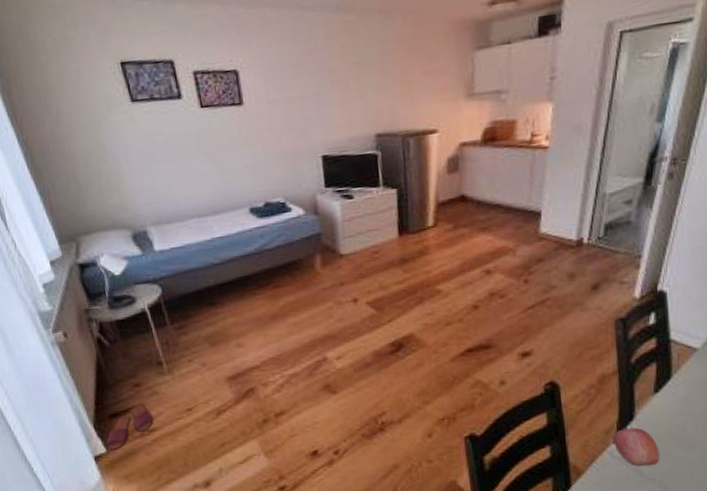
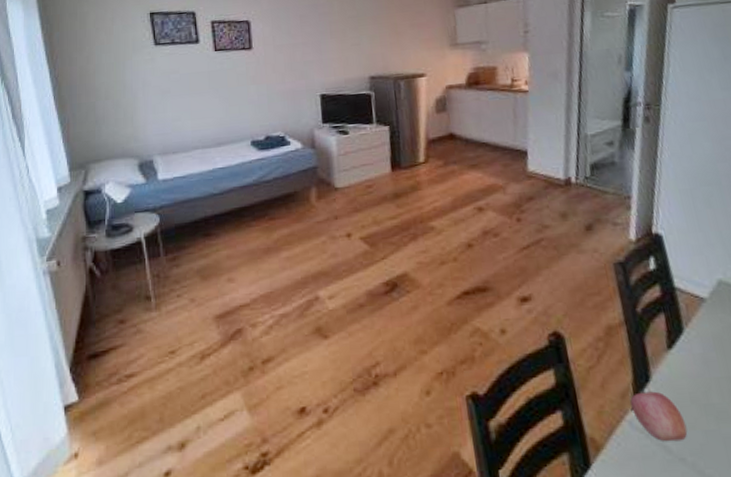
slippers: present [106,404,153,450] -> none [80,343,133,399]

